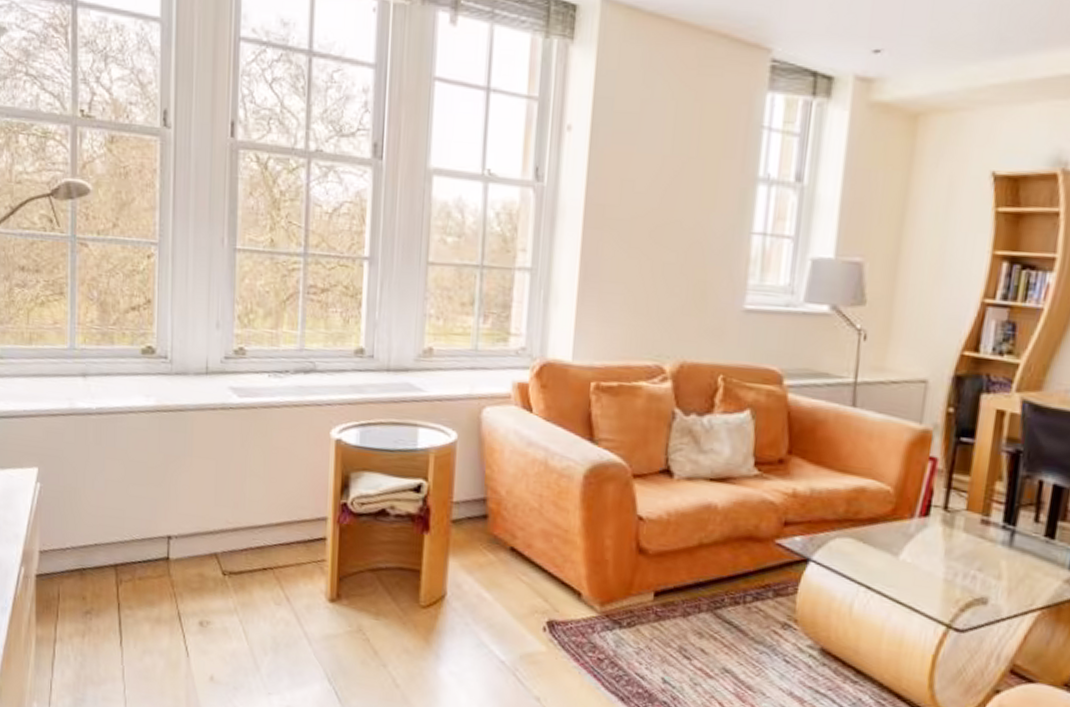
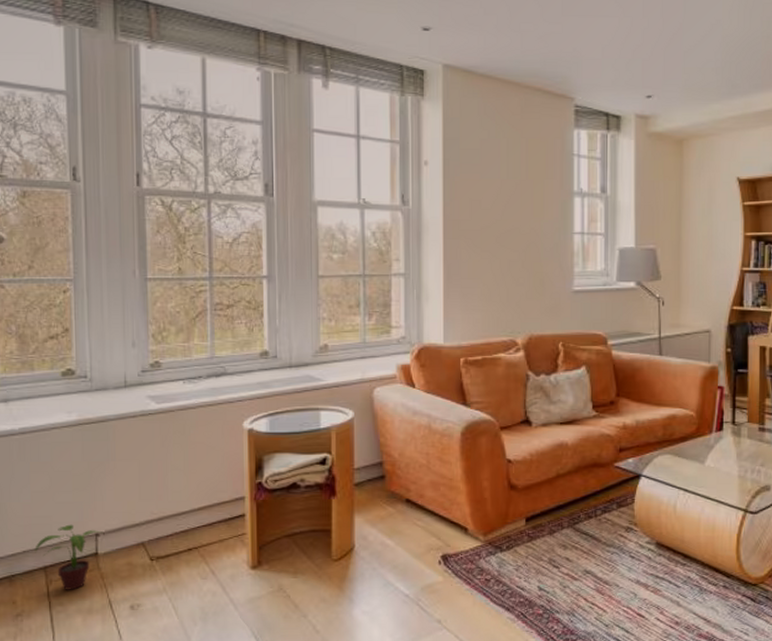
potted plant: none [106,521,176,595] -> present [35,524,103,590]

